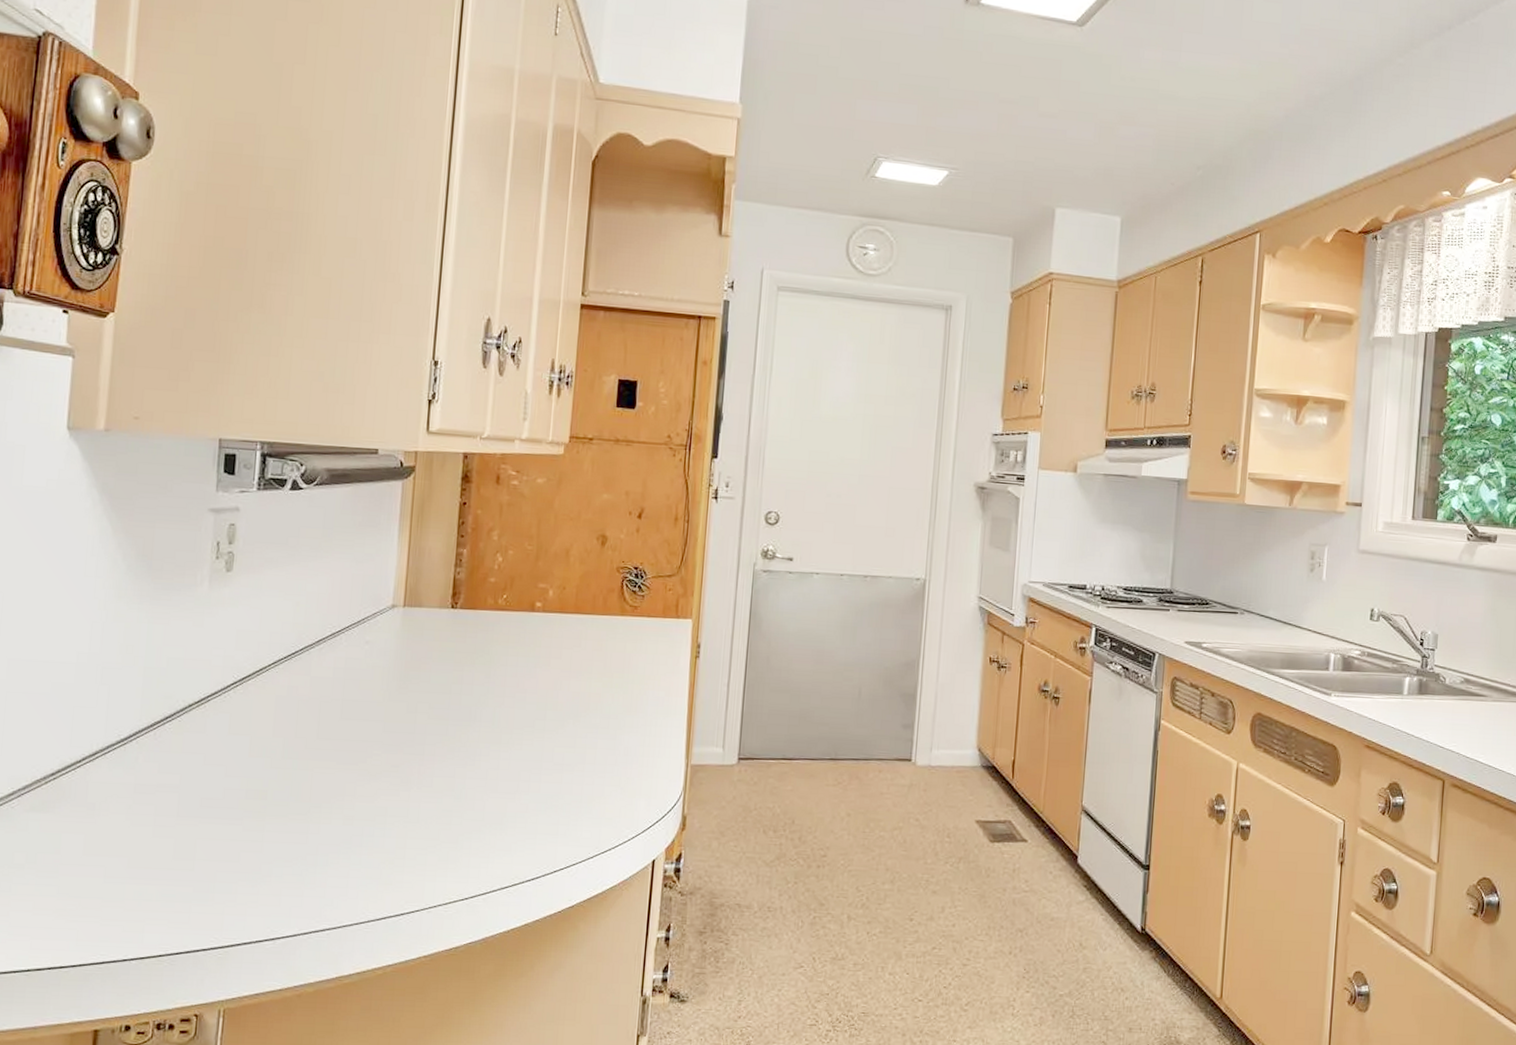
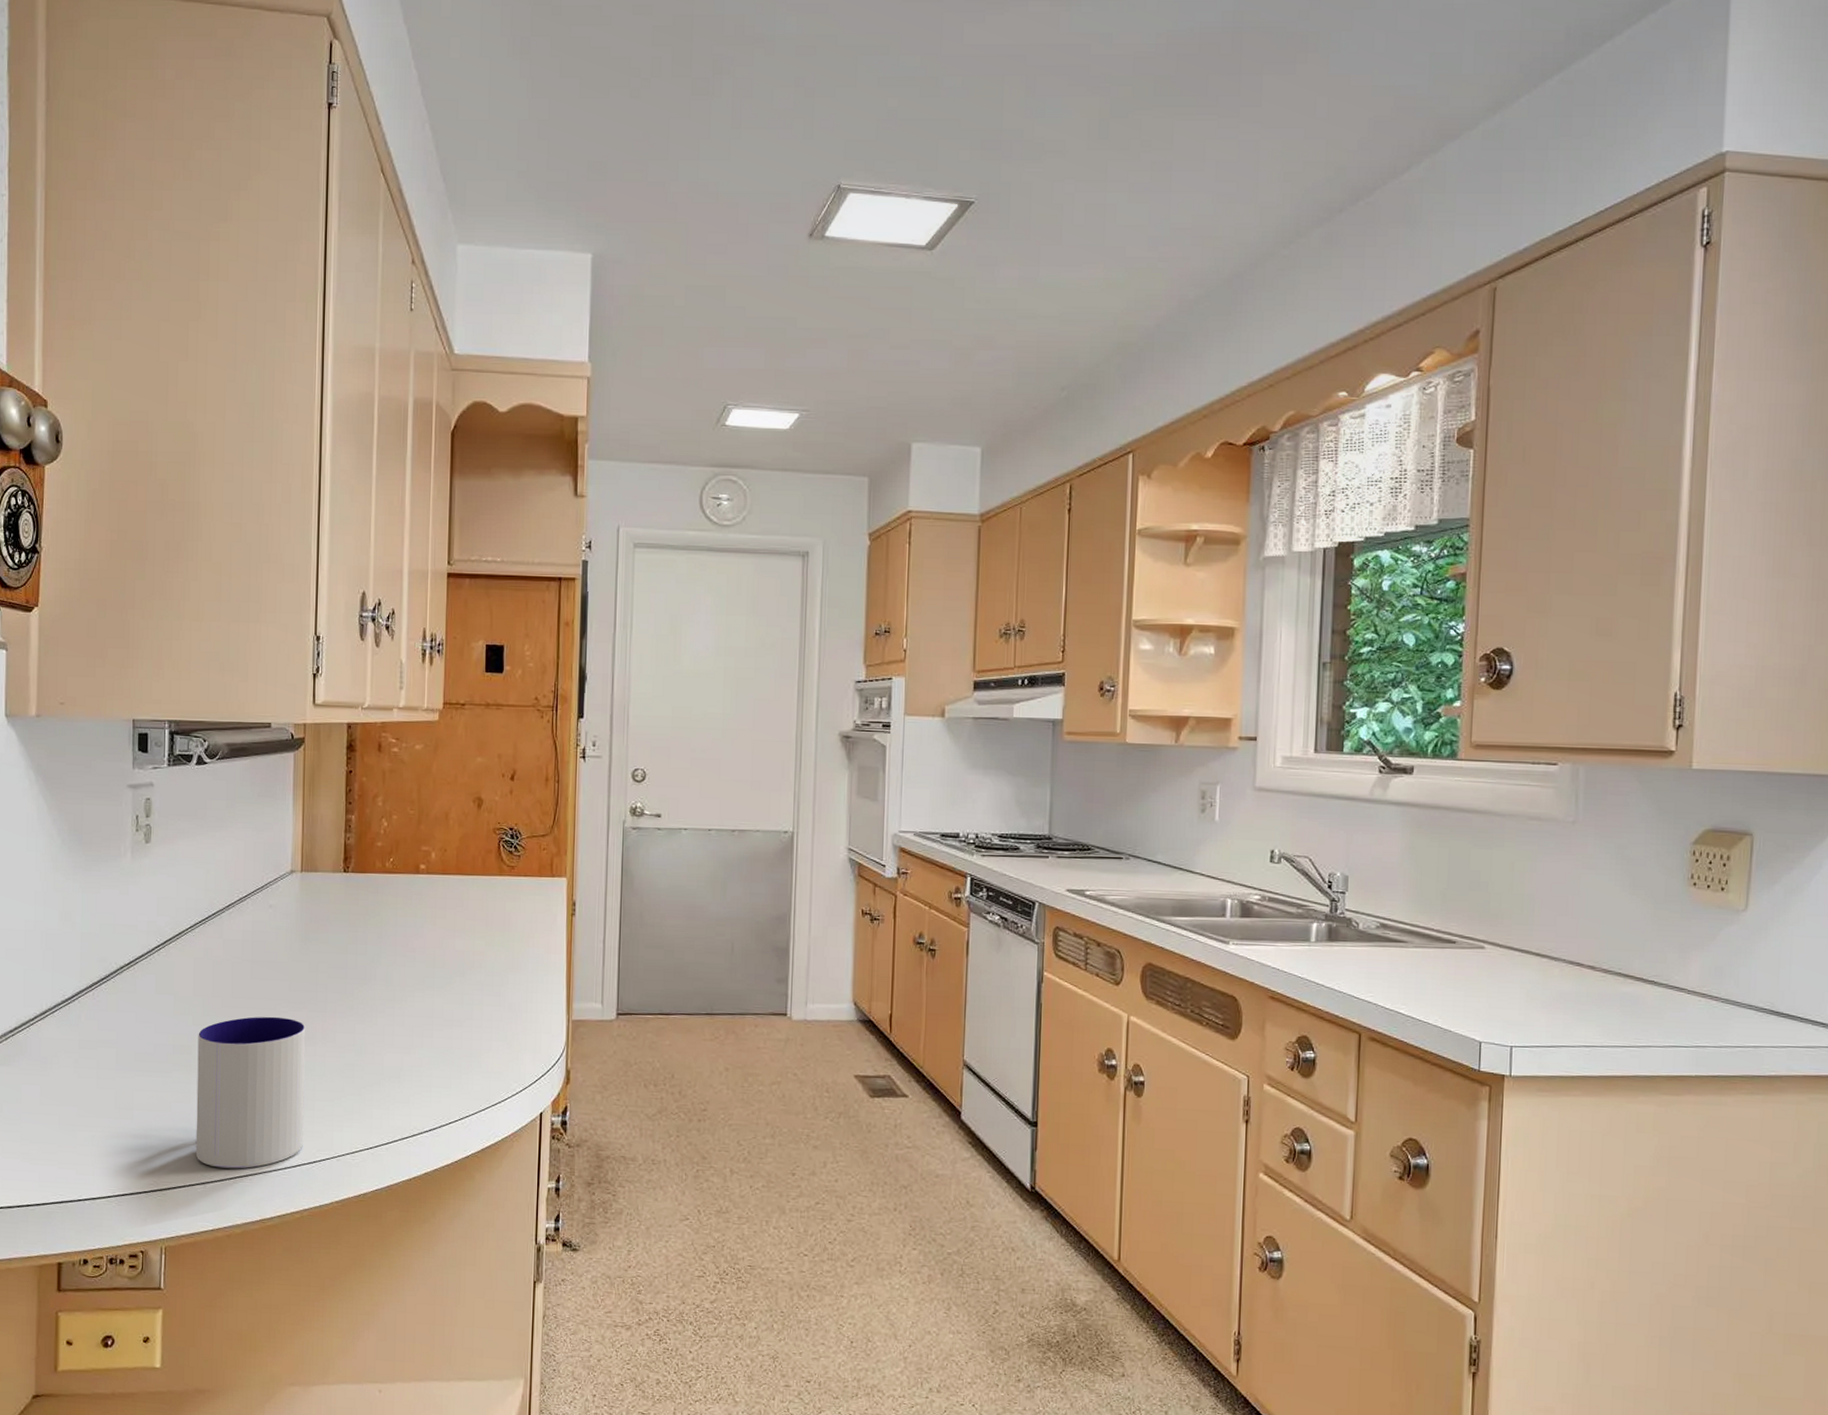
mug: none [265,759,400,923] -> present [195,1016,306,1169]

